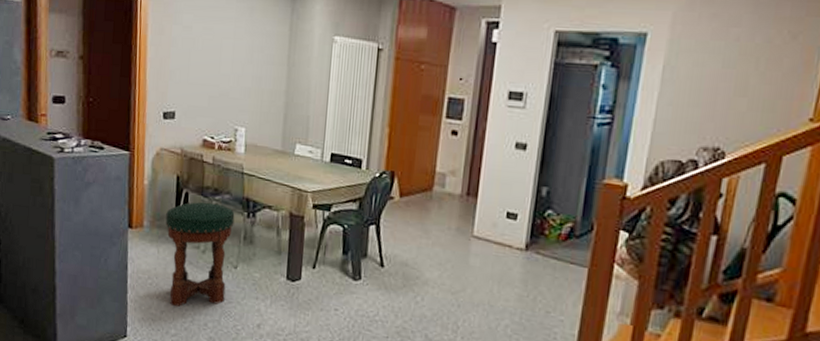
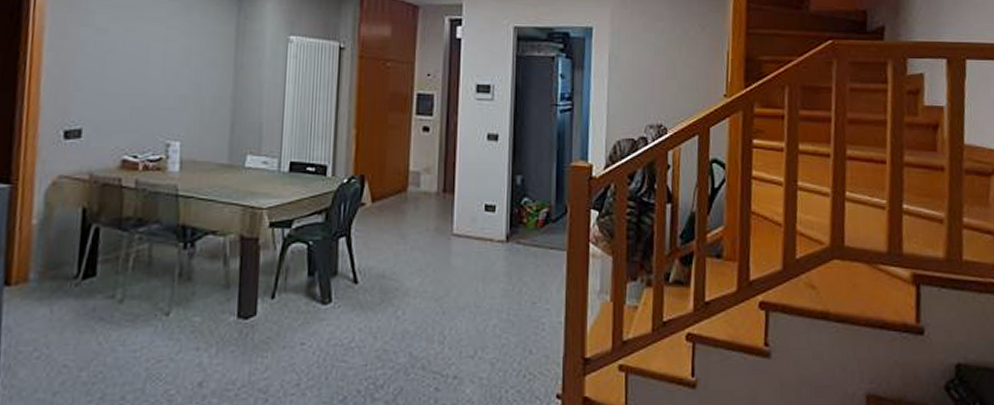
stool: present [165,201,235,307] -> none [63,236,167,381]

